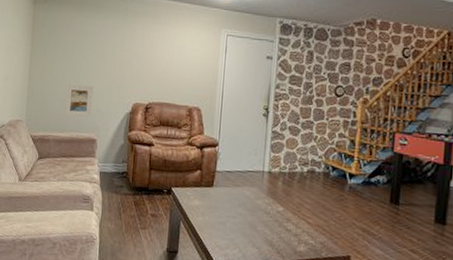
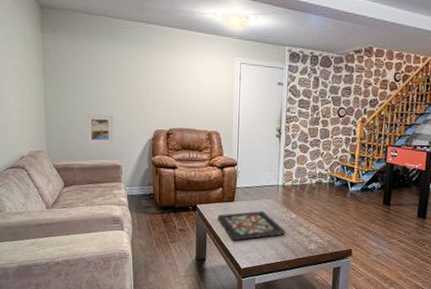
decorative tray: none [193,200,271,233] -> present [217,211,286,241]

